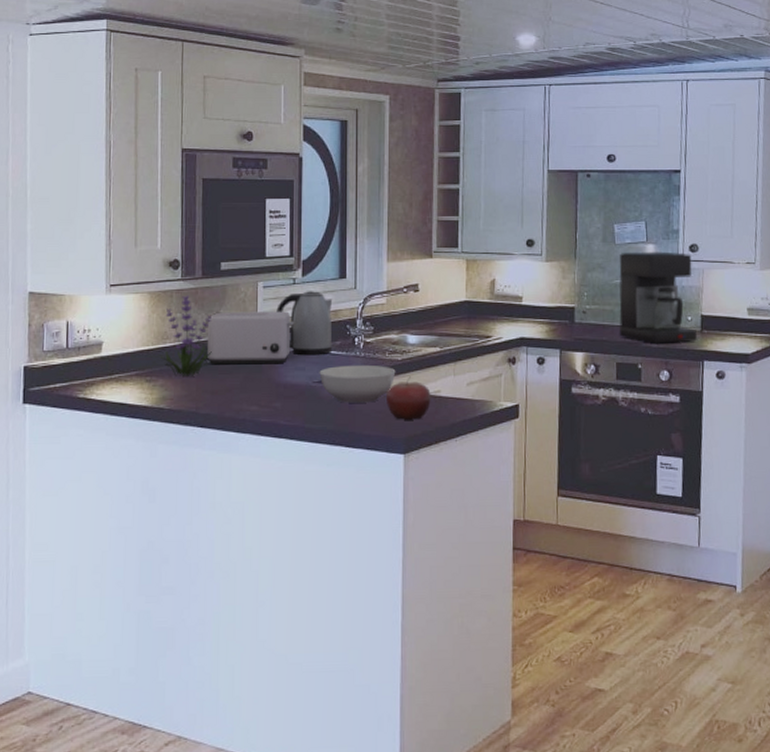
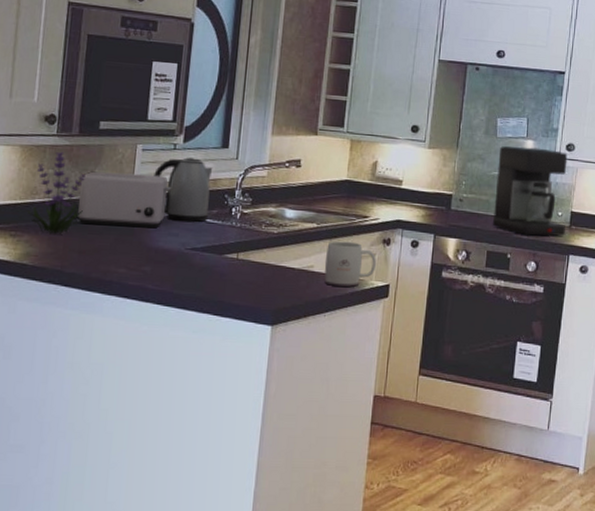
bowl: present [319,364,396,403] -> none [192,234,271,273]
fruit: present [387,376,431,421] -> none [258,250,304,294]
mug: none [451,363,504,411] -> present [324,240,377,288]

